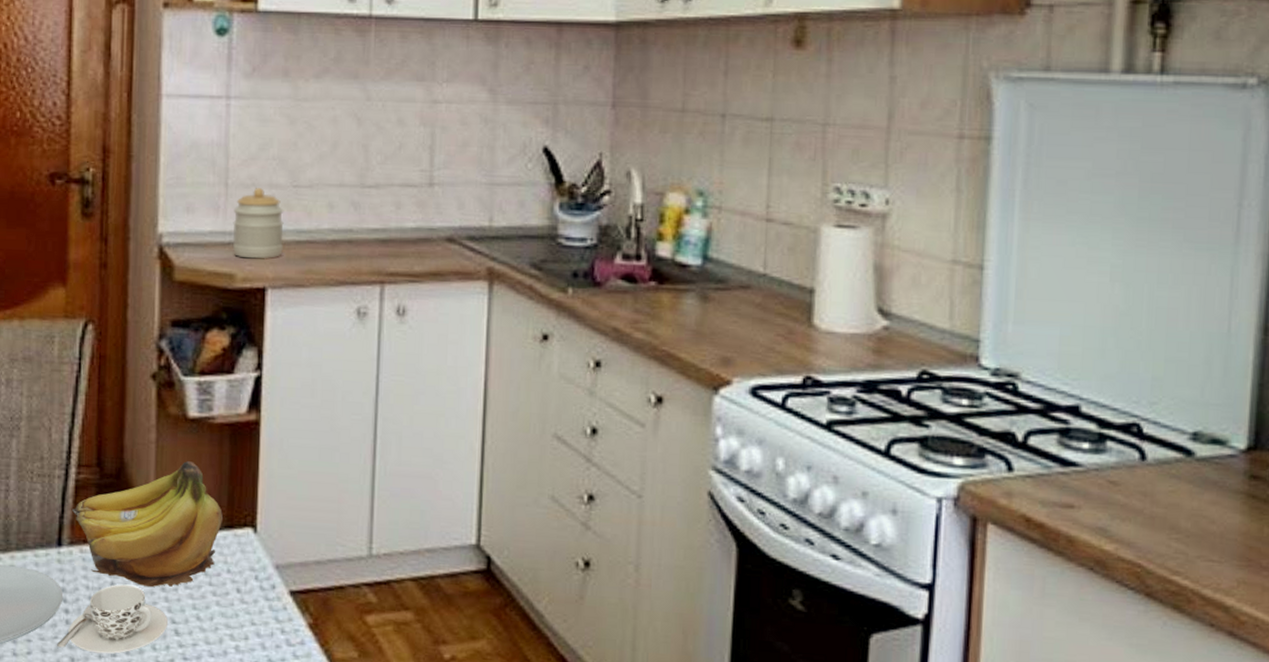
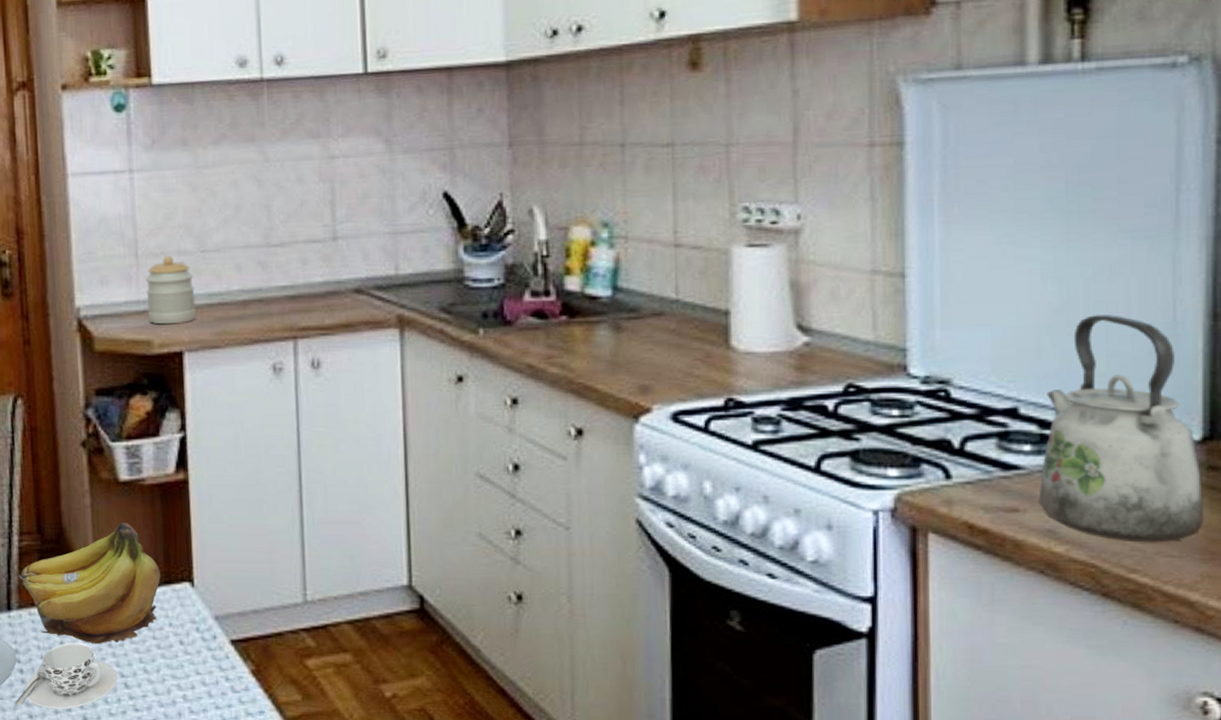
kettle: none [1093,320,1244,547] -> present [1038,314,1205,543]

